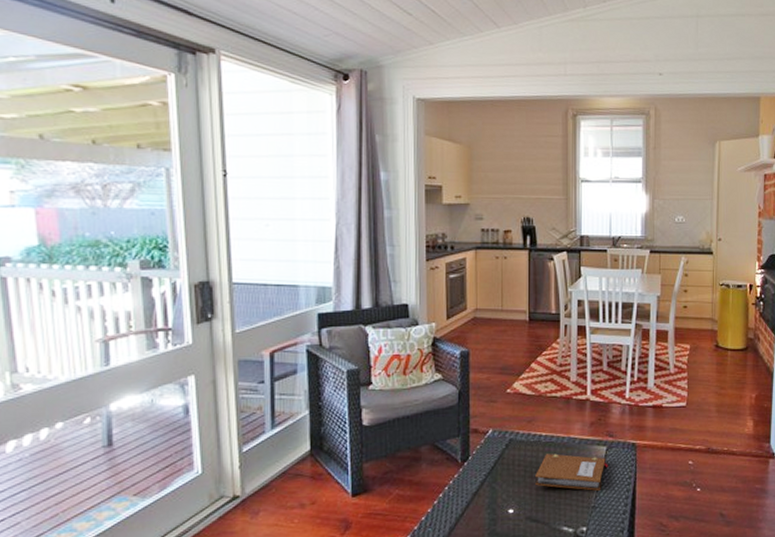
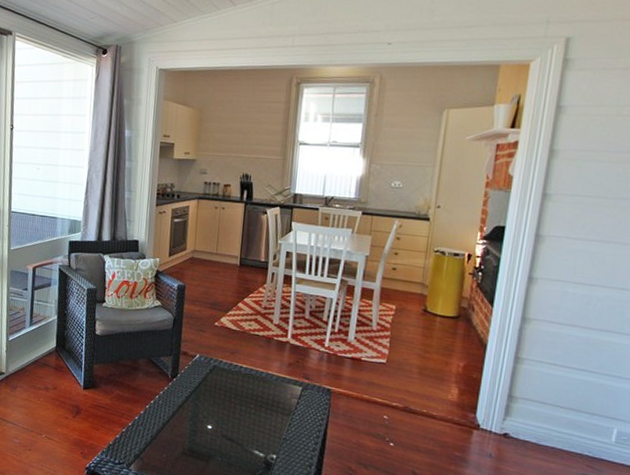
notebook: present [535,453,608,491] -> none [233,384,302,425]

